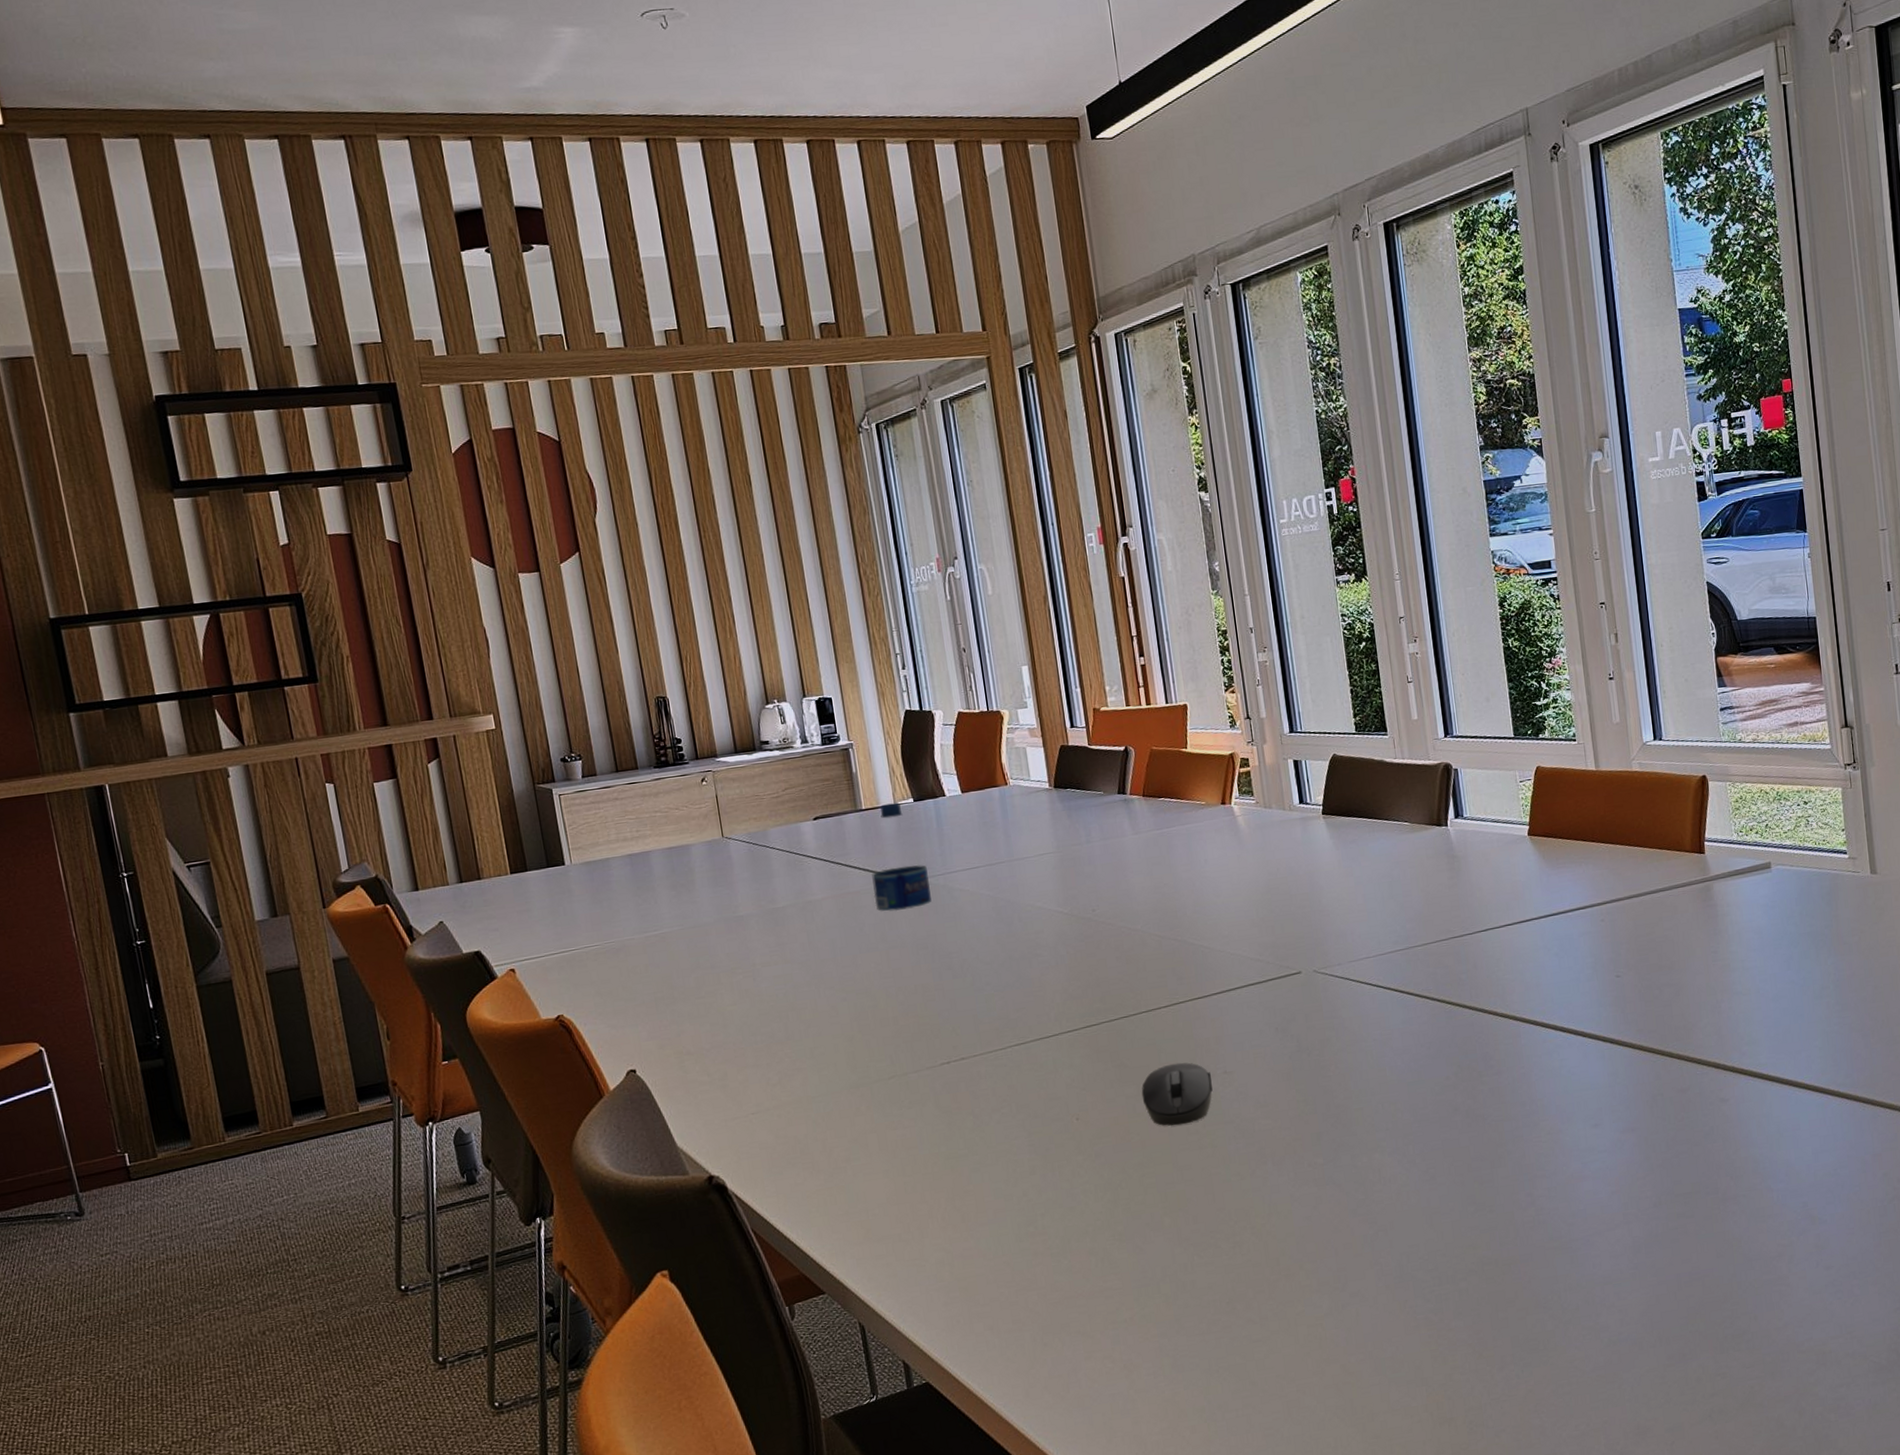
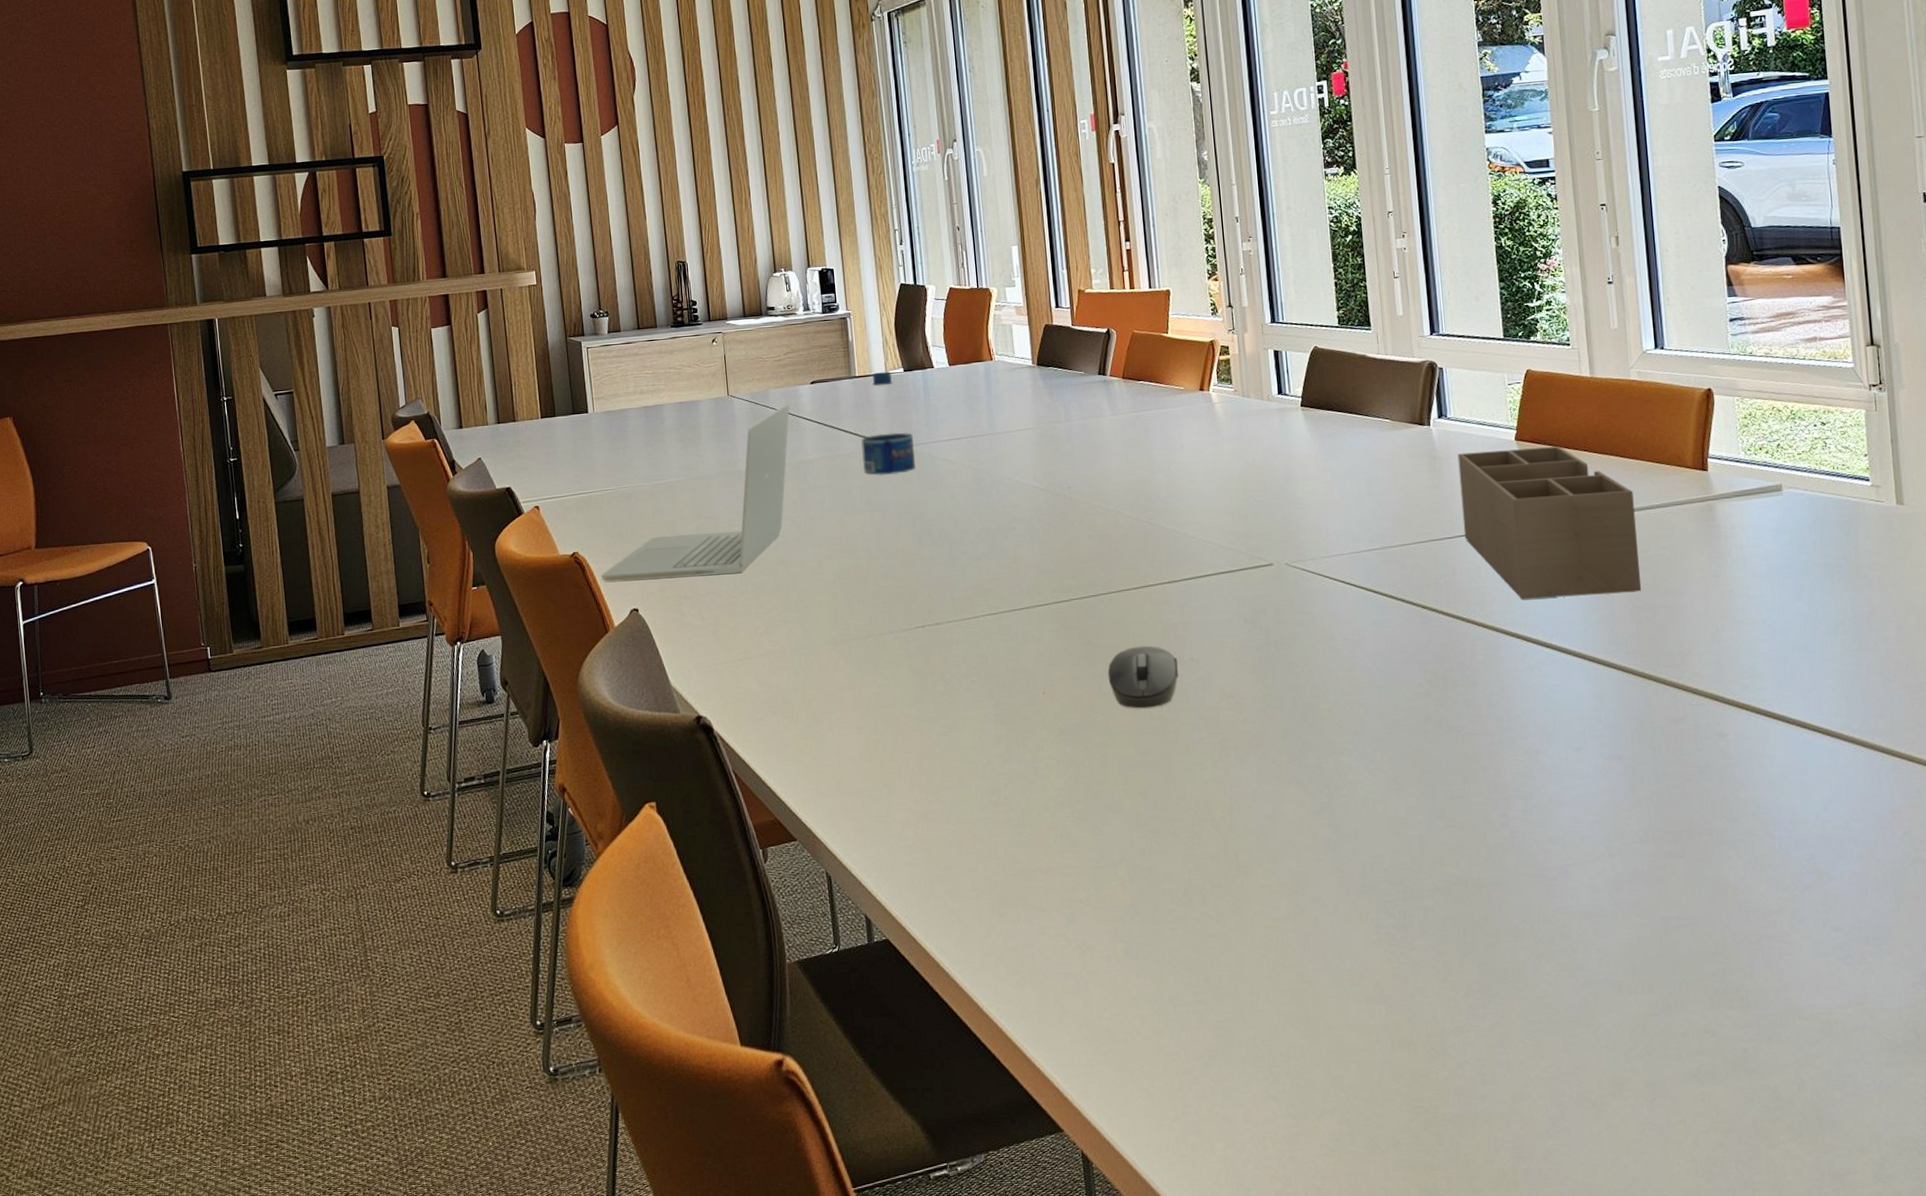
laptop: none [590,842,792,1044] -> present [600,404,790,582]
desk organizer: none [1474,839,1649,988] -> present [1457,446,1642,599]

